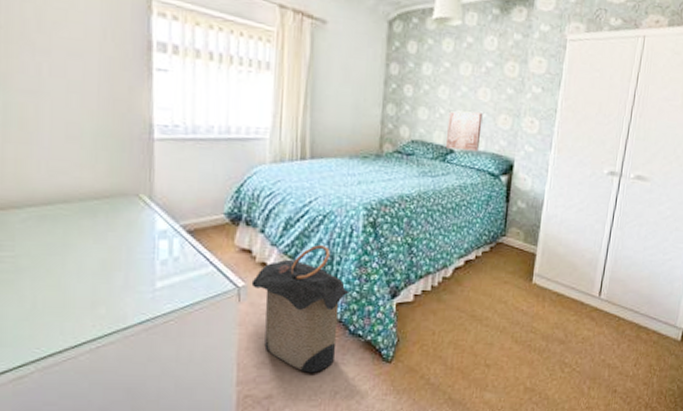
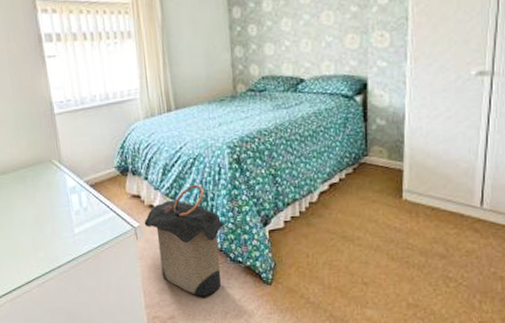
wall art: present [445,111,483,152] -> none [294,37,329,79]

